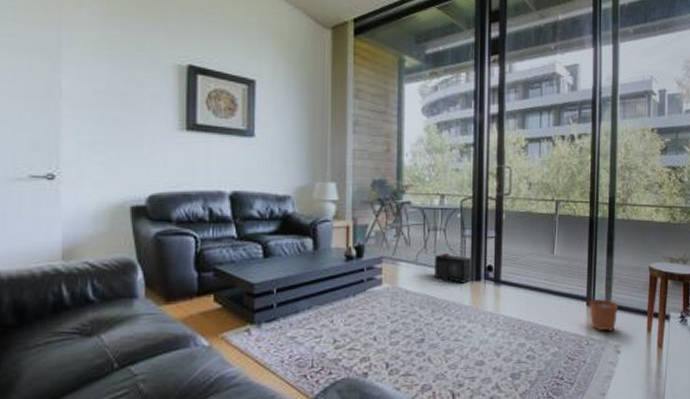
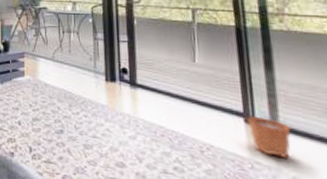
speaker: present [434,252,473,283] -> none [70,52,107,83]

